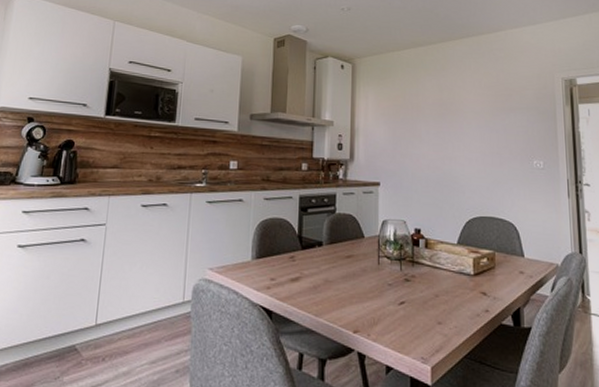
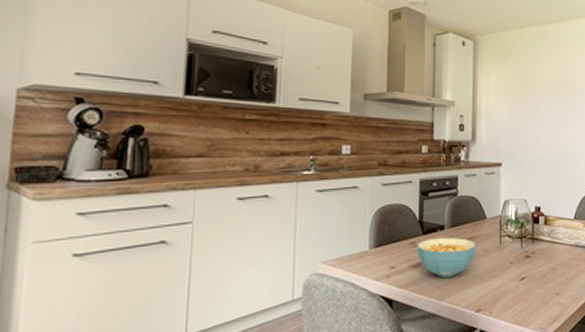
cereal bowl: none [295,254,355,294] -> present [416,238,477,277]

